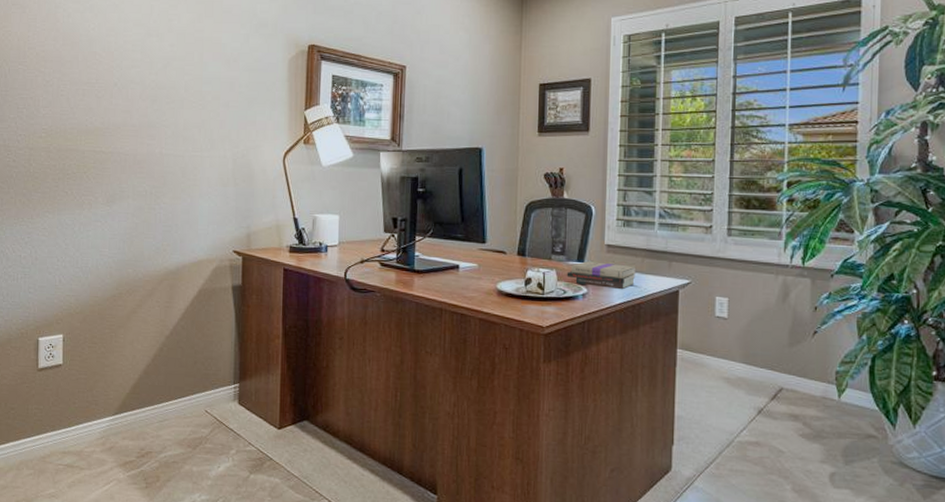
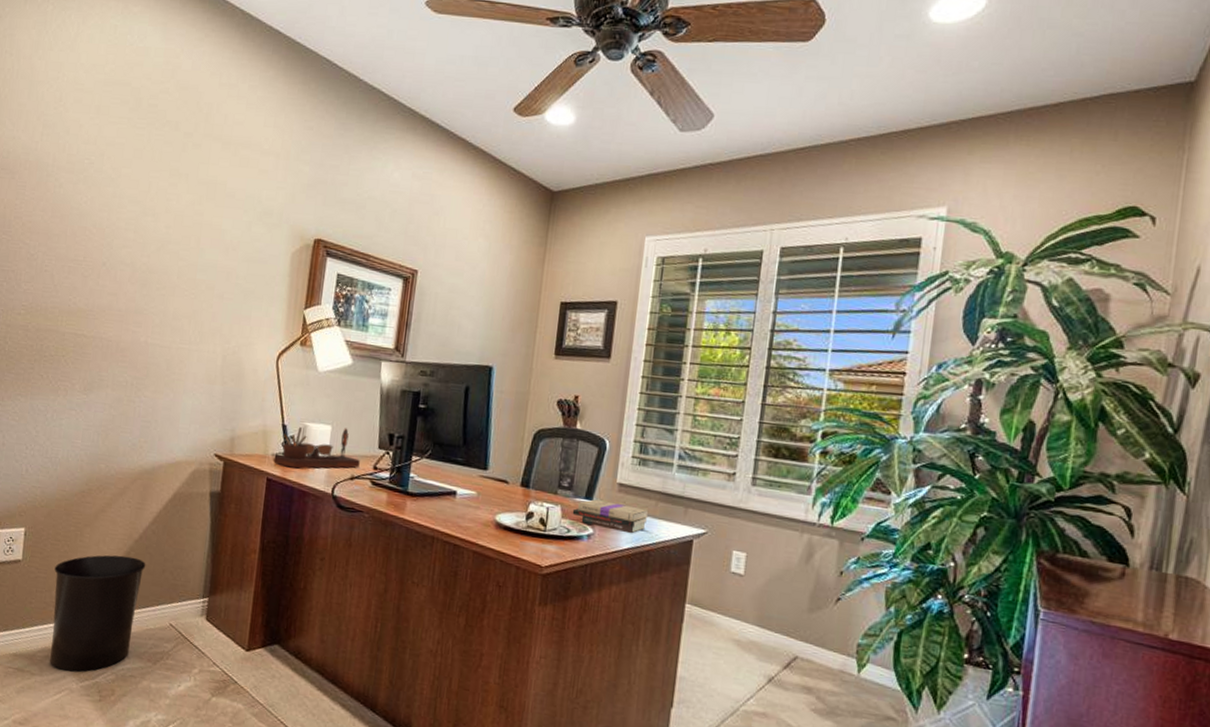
waste bin: none [94,351,179,463] -> present [50,555,146,672]
desk organizer: none [288,216,368,257] -> present [273,427,360,469]

